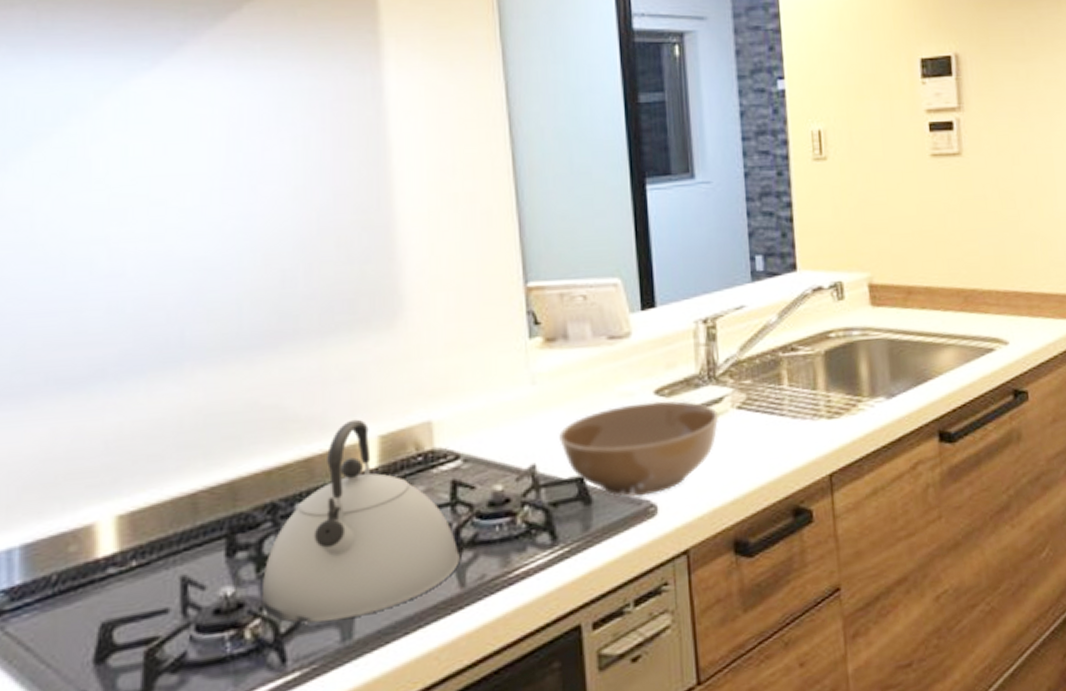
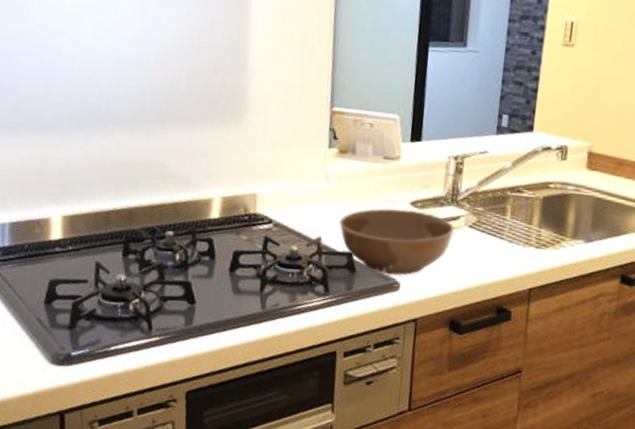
kettle: present [261,419,460,624] -> none [140,182,264,312]

